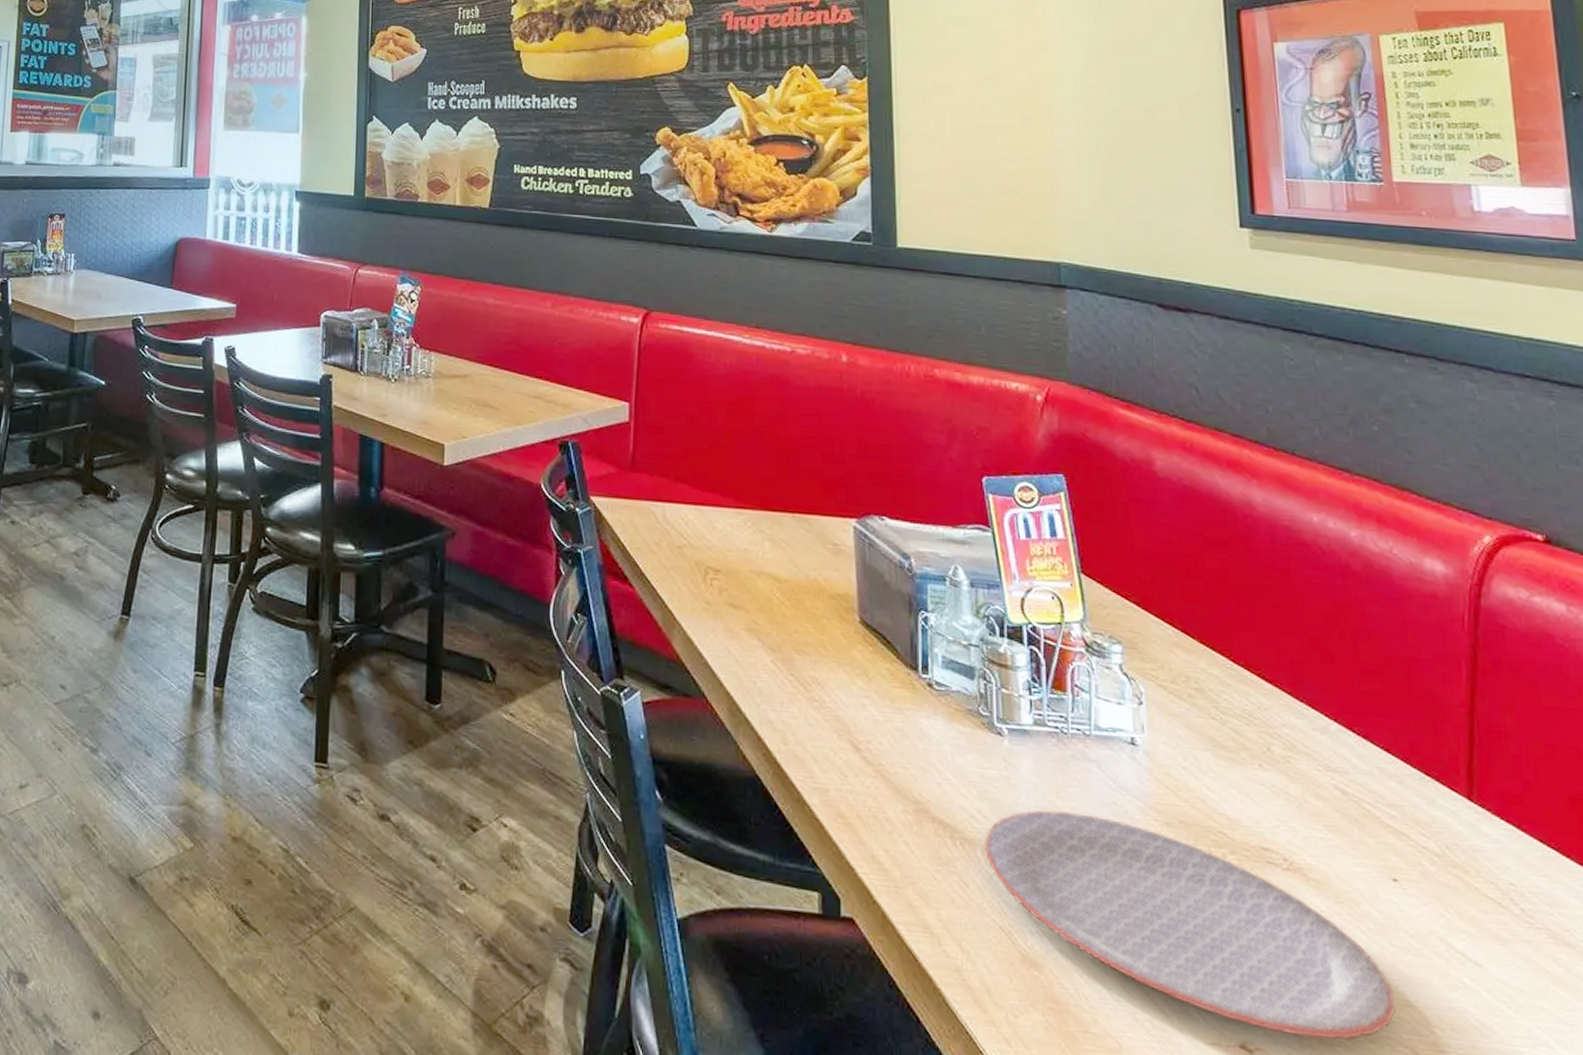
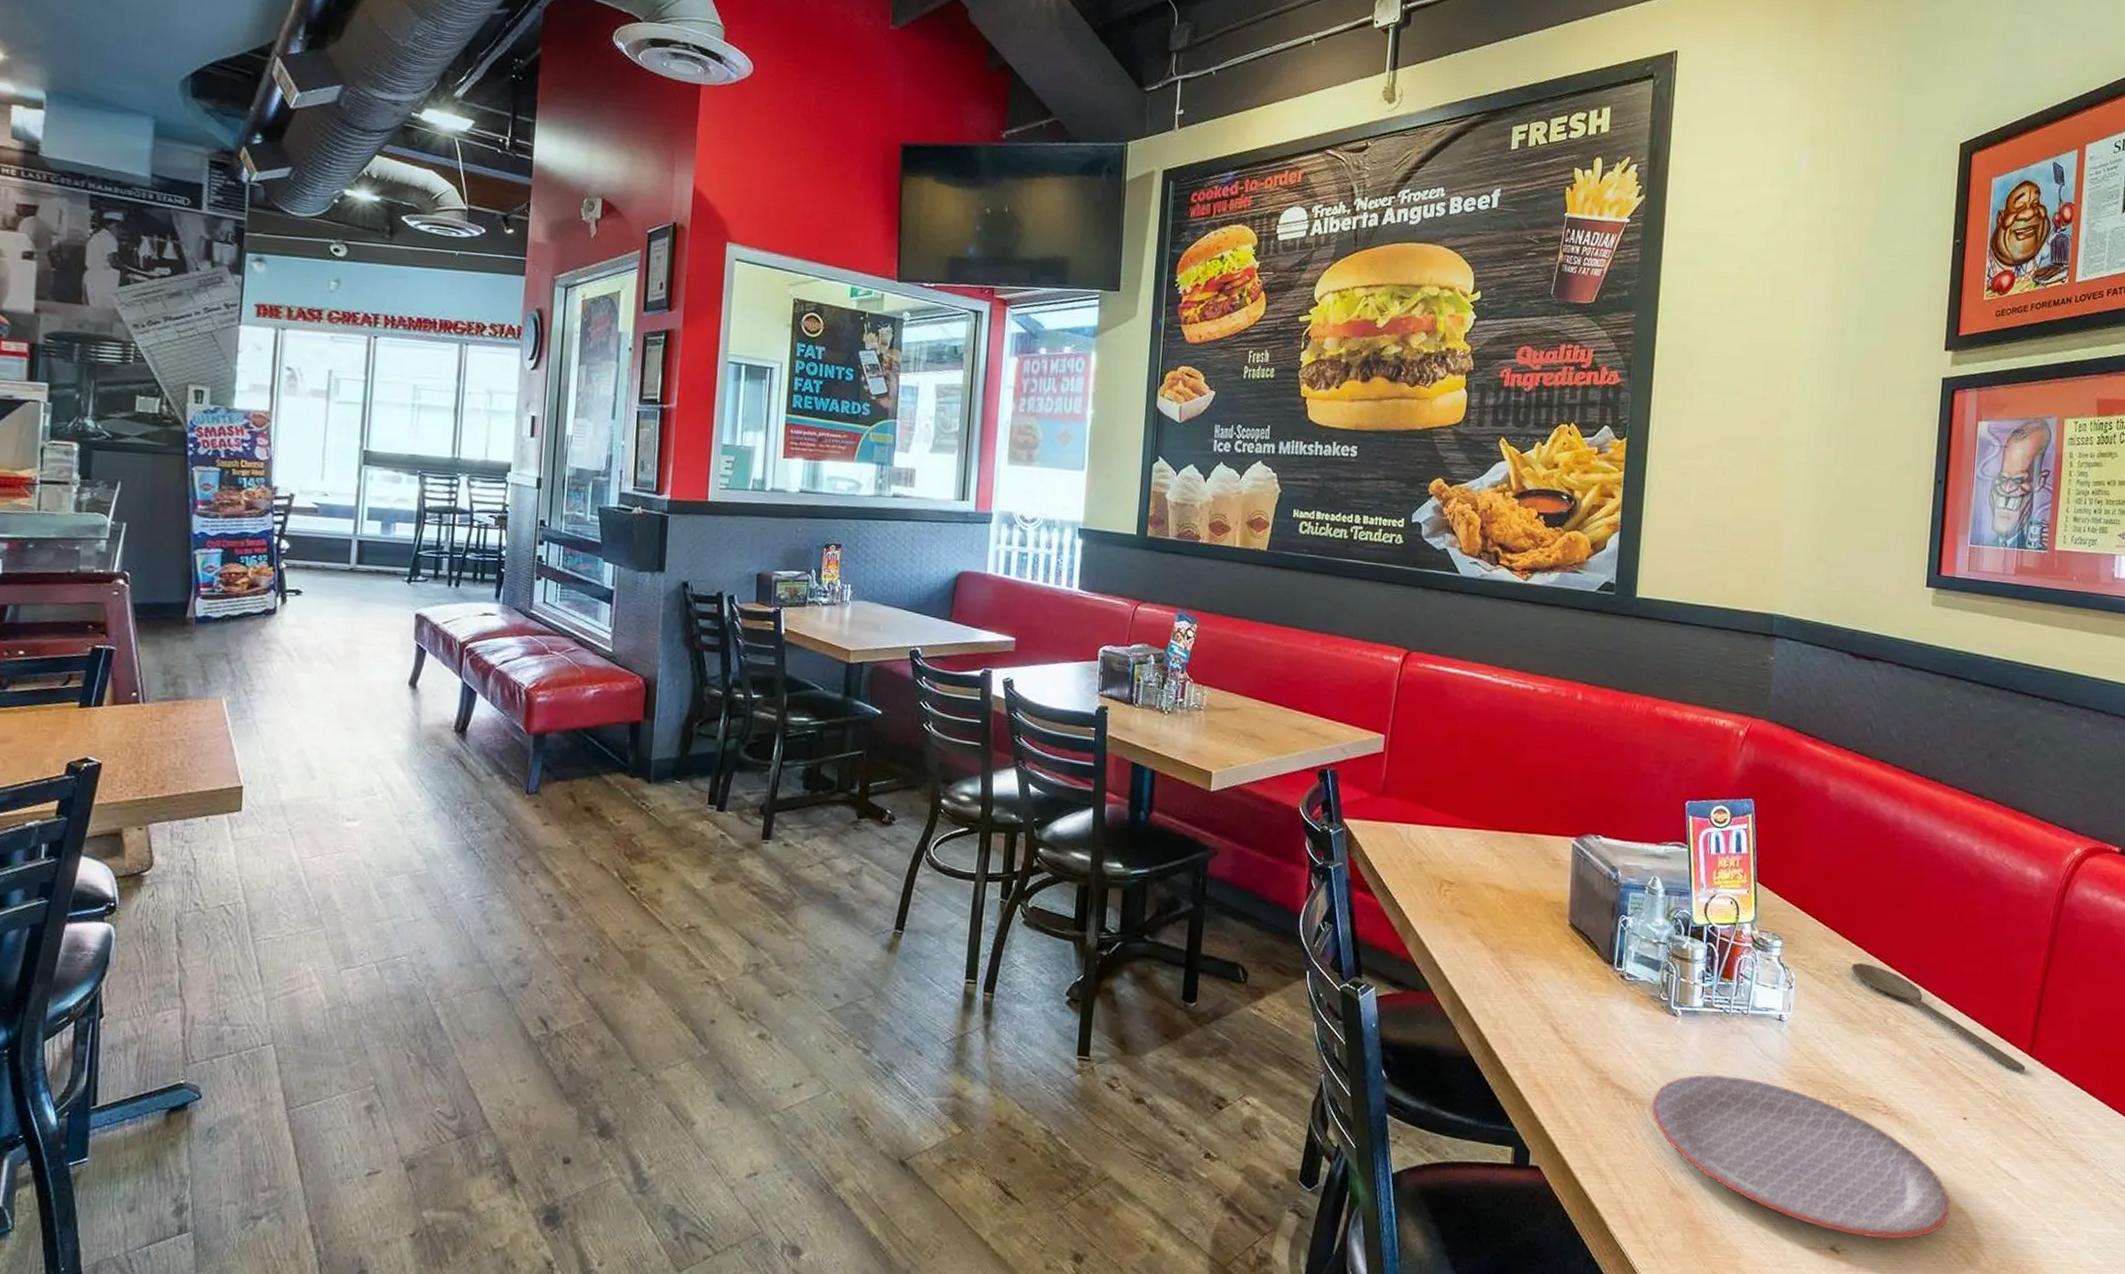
wooden spoon: none [1214,674,1467,820] -> present [1851,962,2026,1071]

